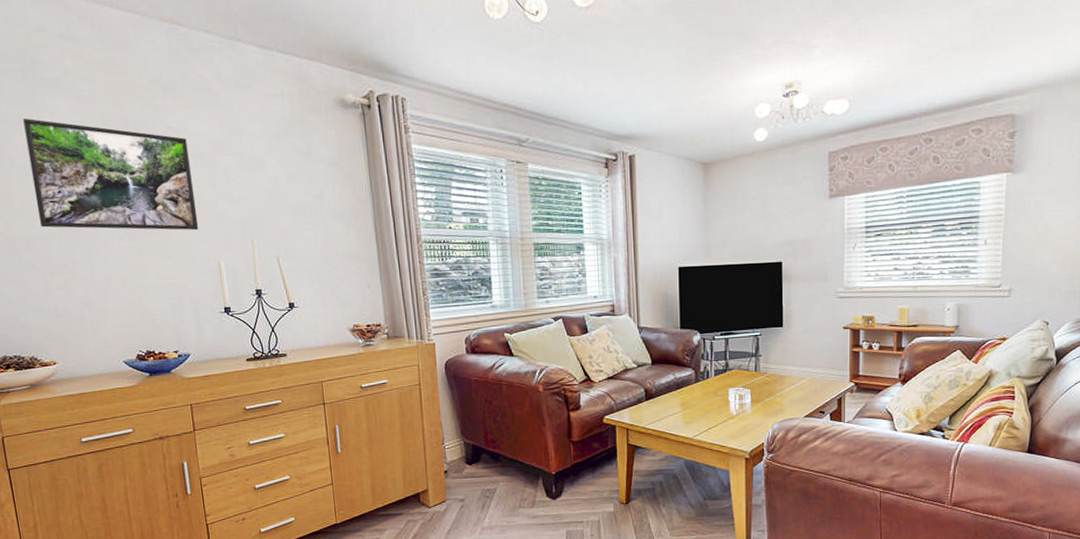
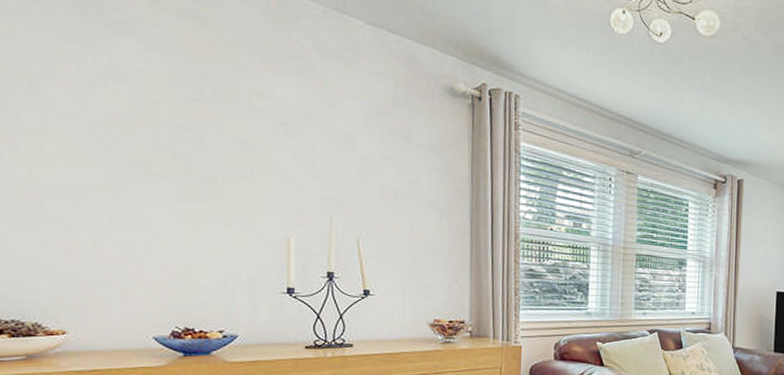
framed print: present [23,118,199,231] -> none [74,58,271,202]

